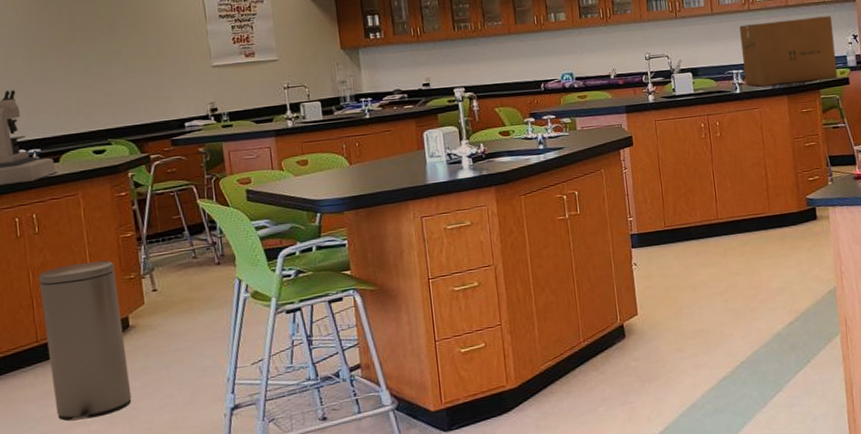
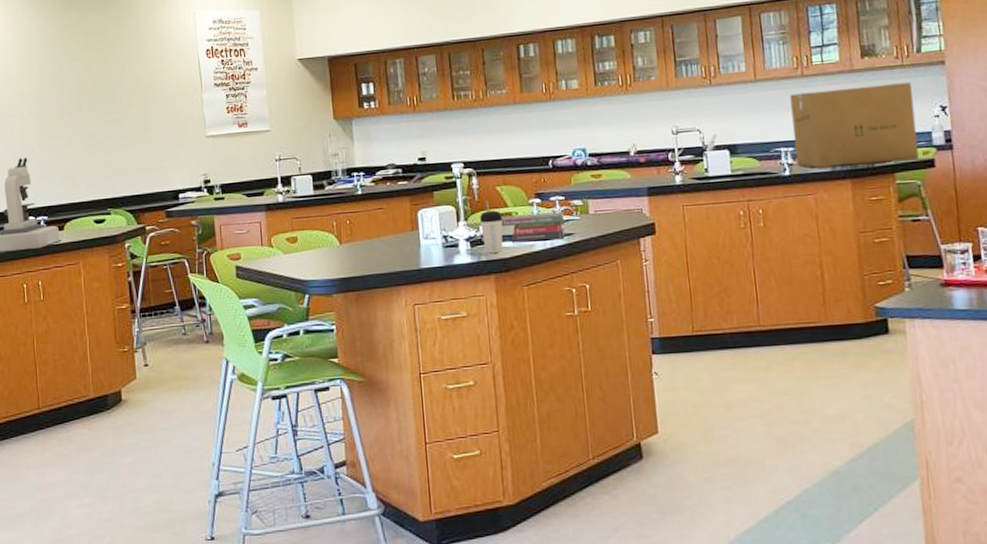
pedal bin: present [38,260,132,421] -> none [42,331,122,492]
beverage cup: none [480,121,502,168] -> present [480,201,503,253]
books: none [499,129,557,157] -> present [501,212,566,242]

